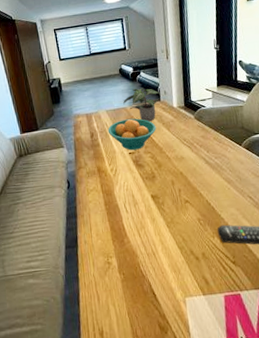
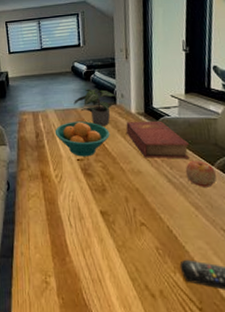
book: none [169,112,222,146] -> present [126,120,190,158]
apple: none [219,142,244,165] -> present [185,160,217,187]

